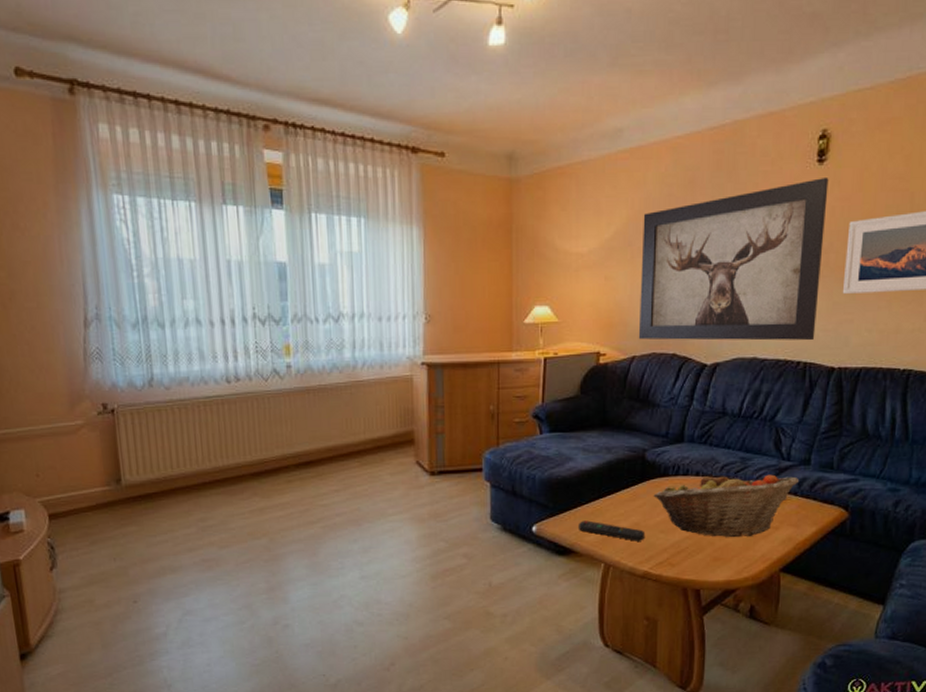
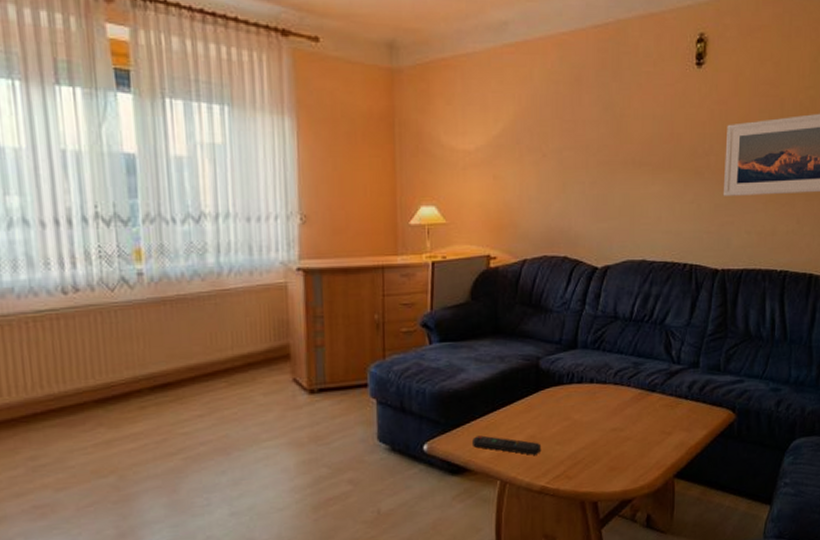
wall art: present [638,176,829,341] -> none [529,80,707,243]
fruit basket: present [653,472,800,538] -> none [548,378,690,446]

